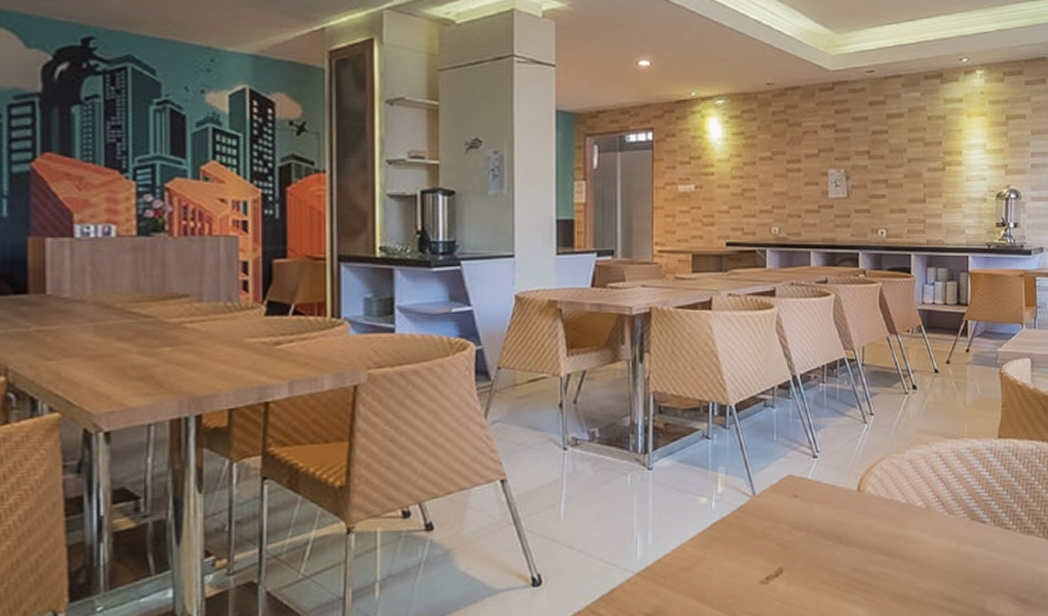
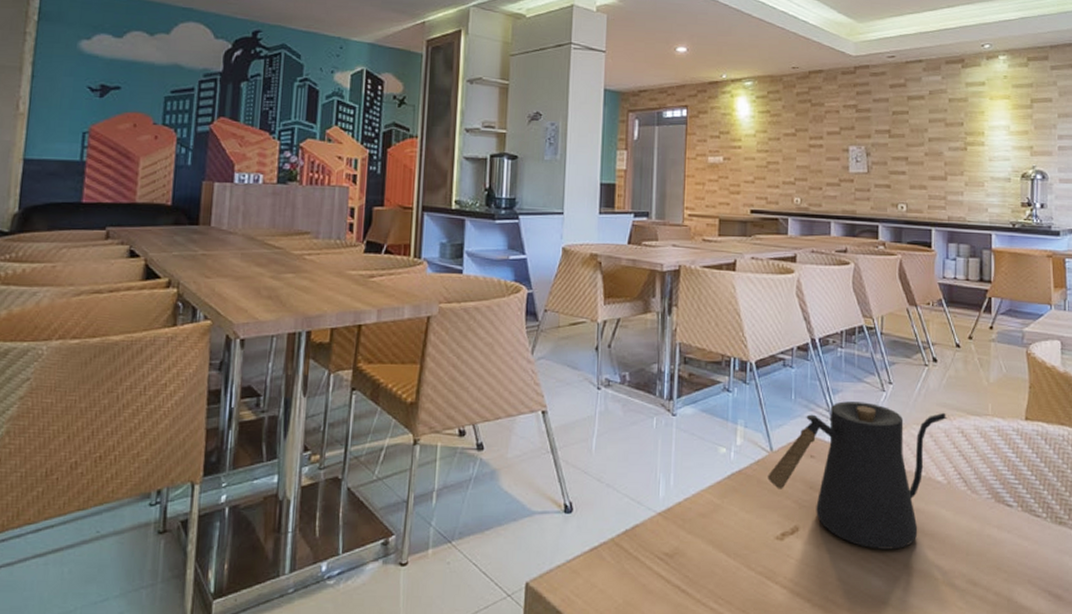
kettle: none [751,435,927,581] -> present [768,401,948,550]

